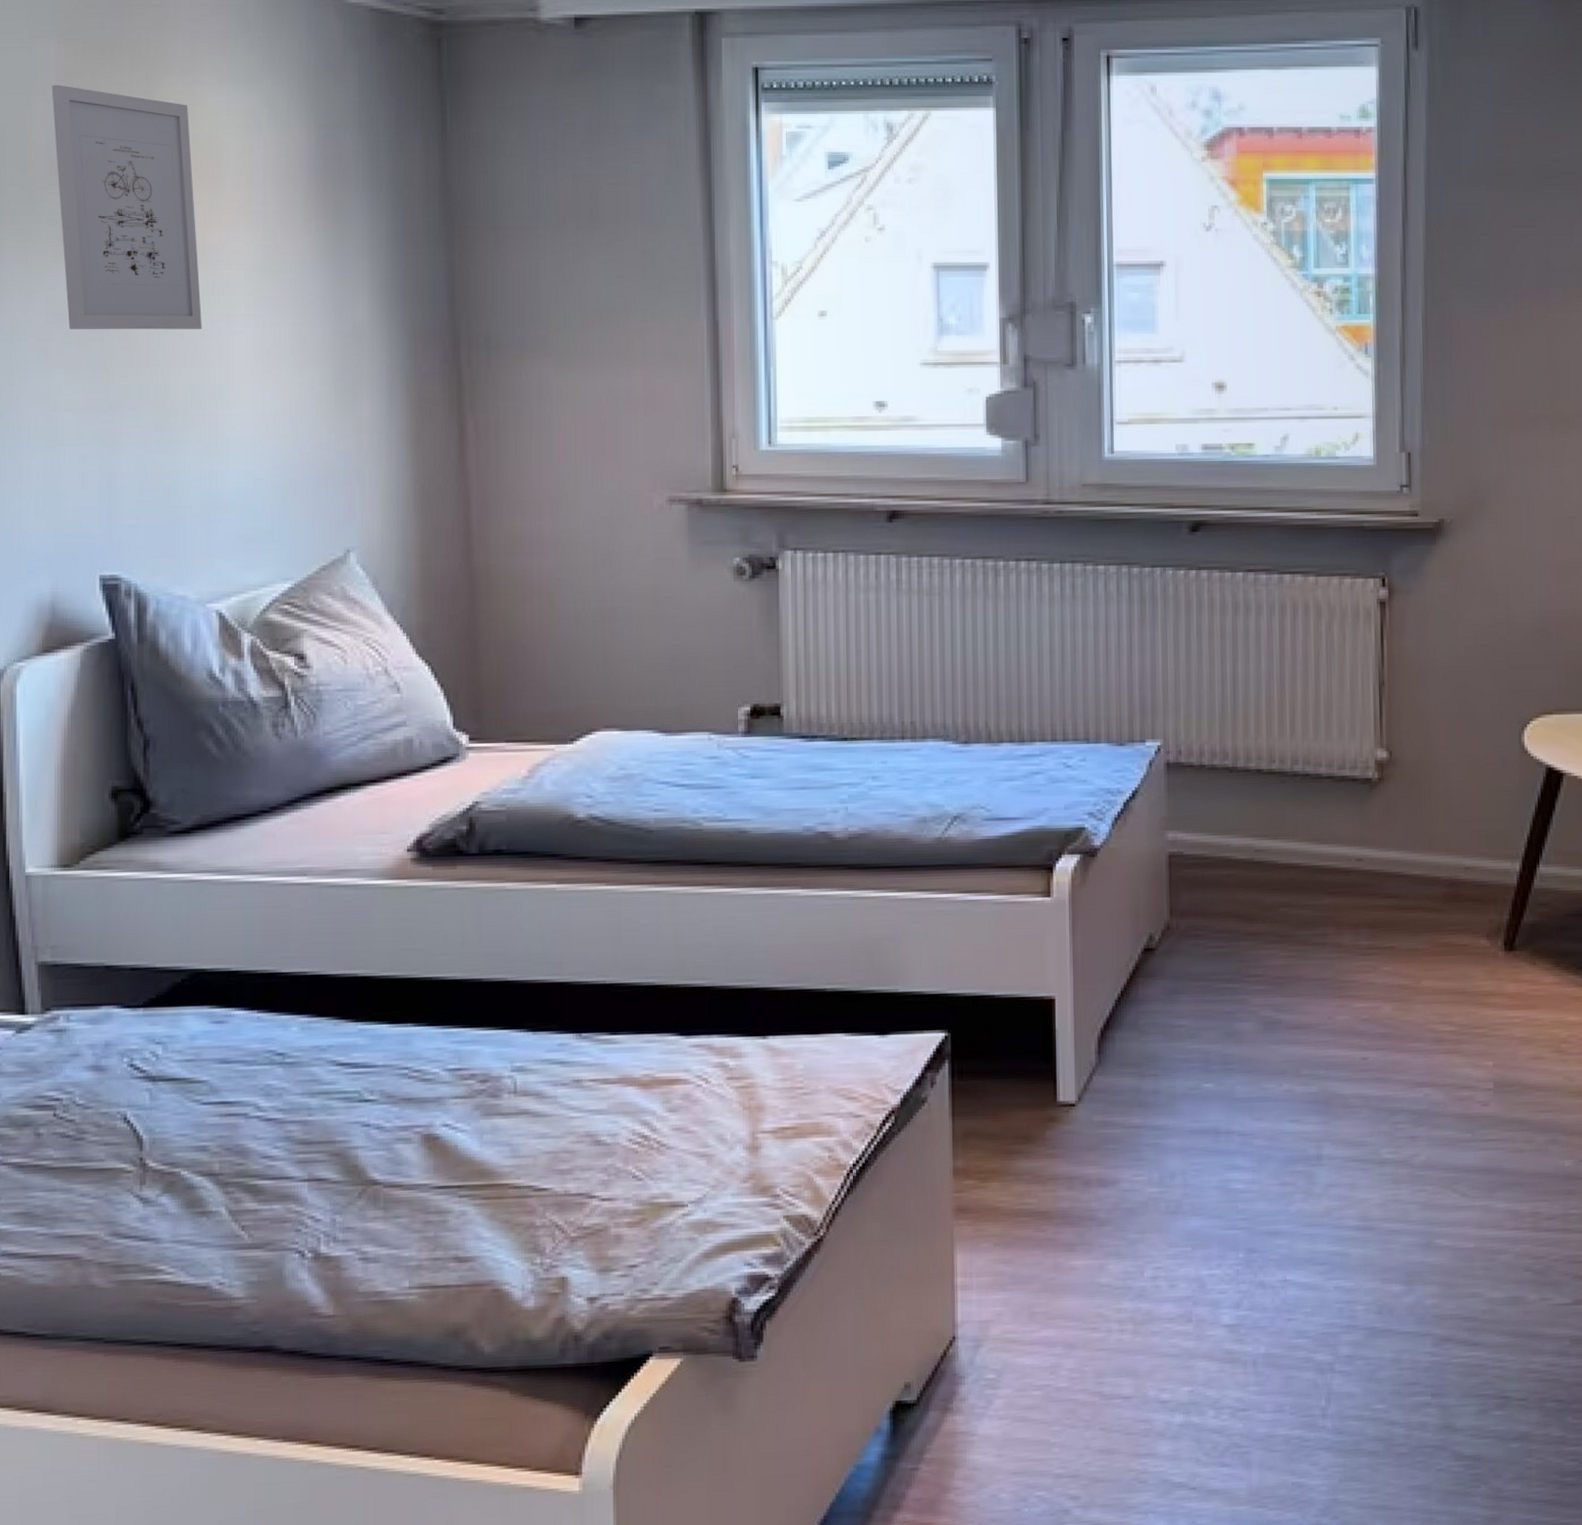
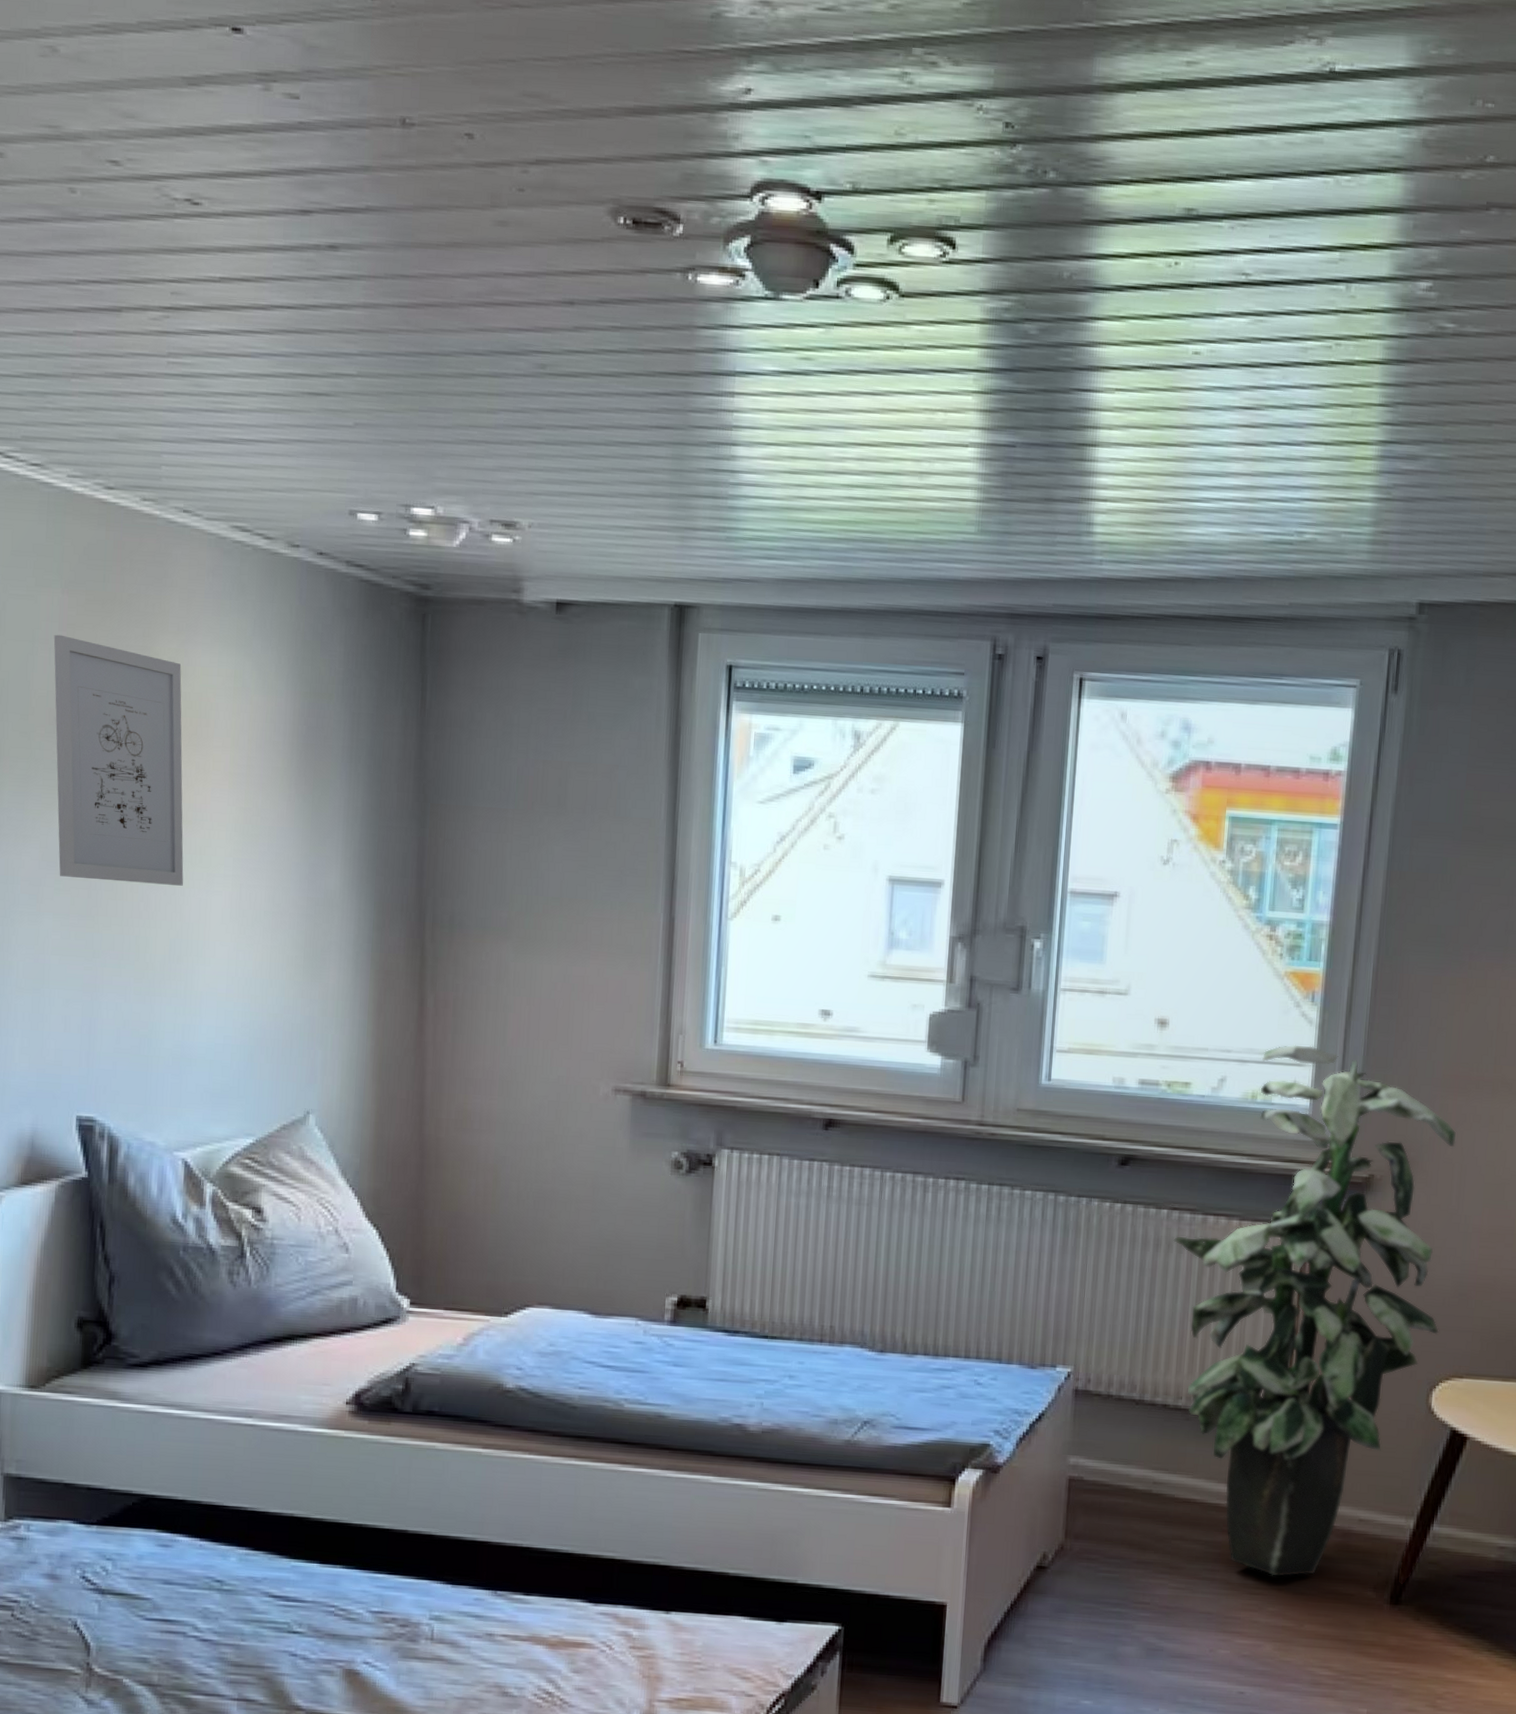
indoor plant: none [1251,397,1524,934] -> present [1173,1044,1456,1577]

